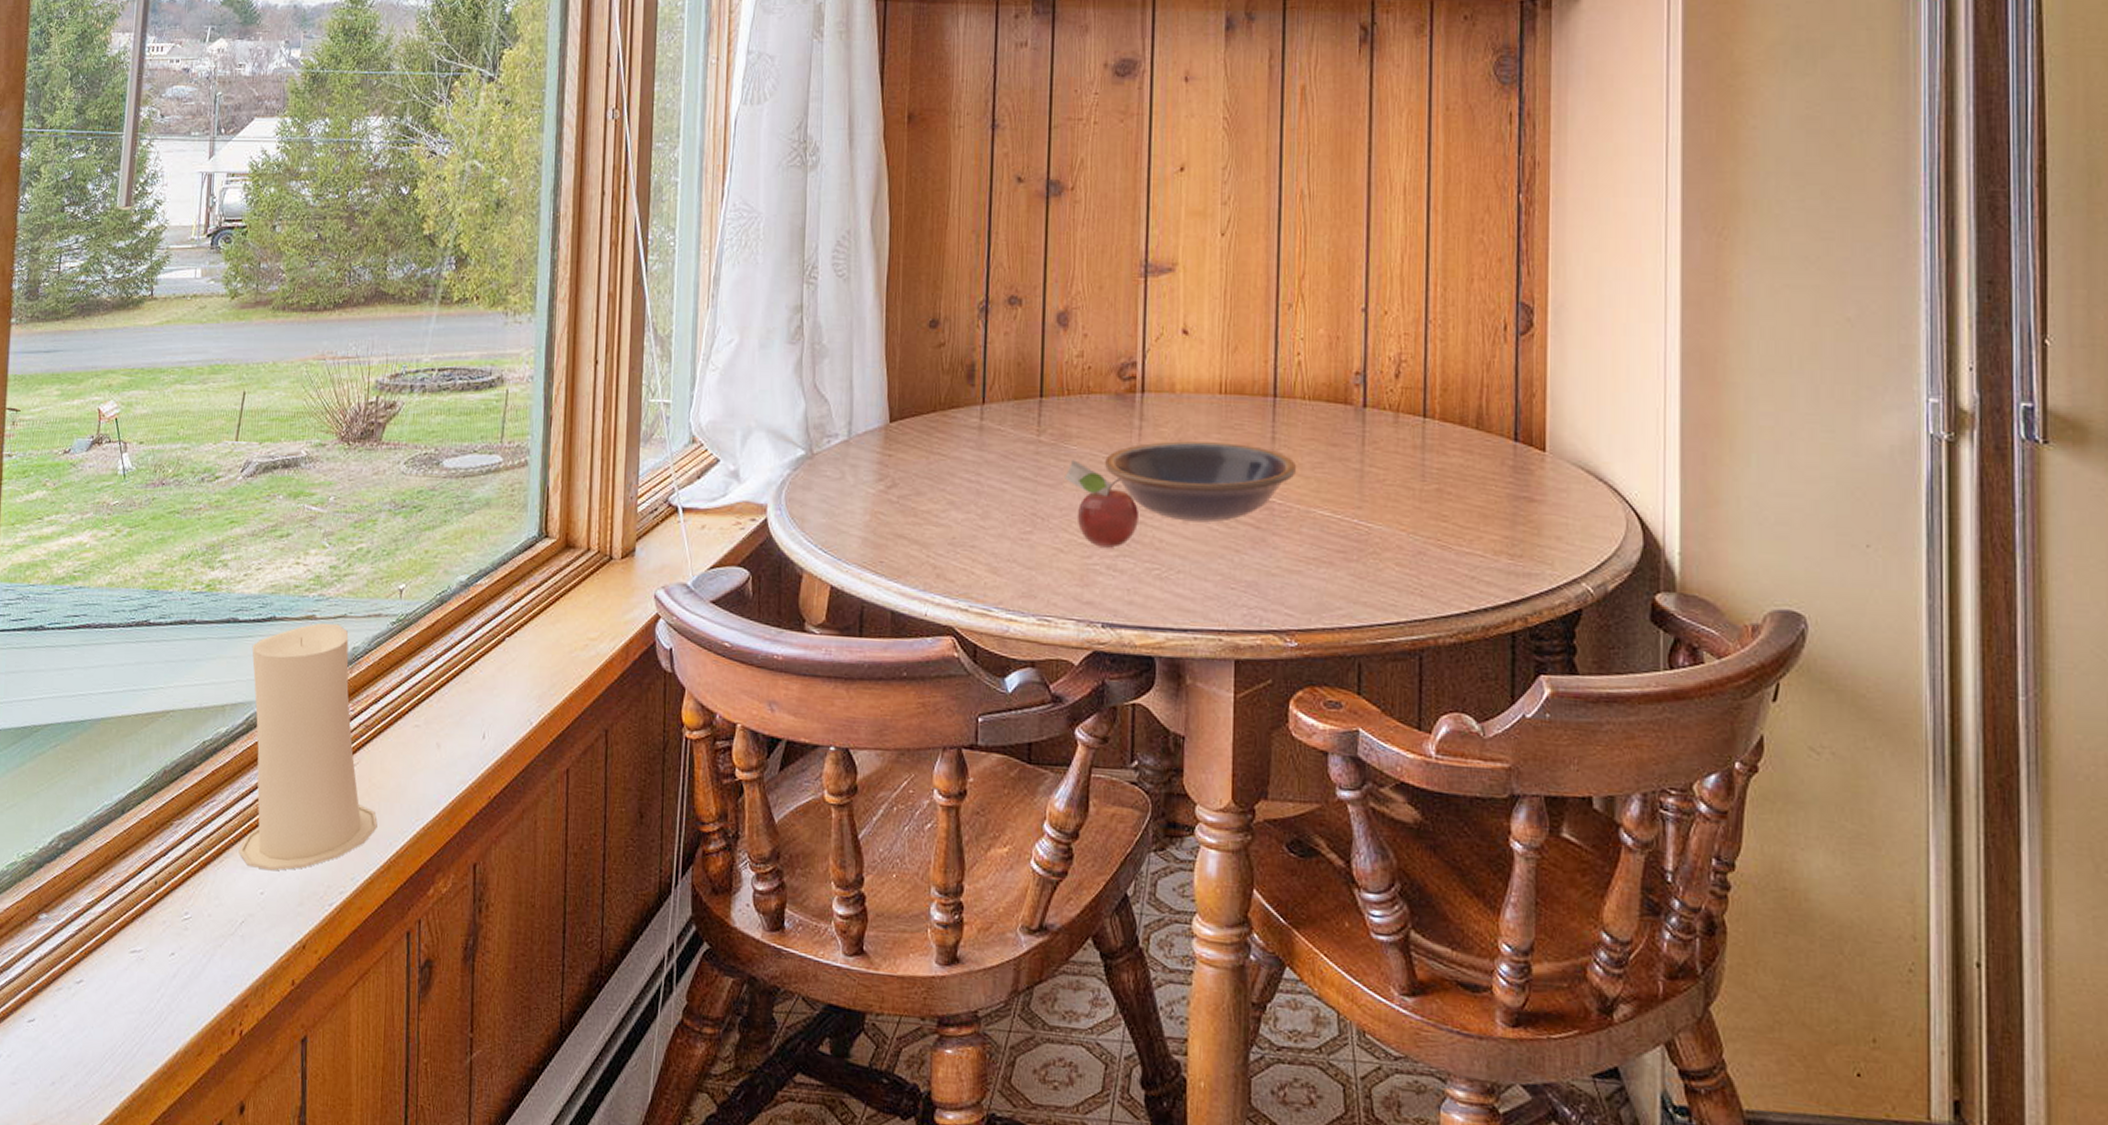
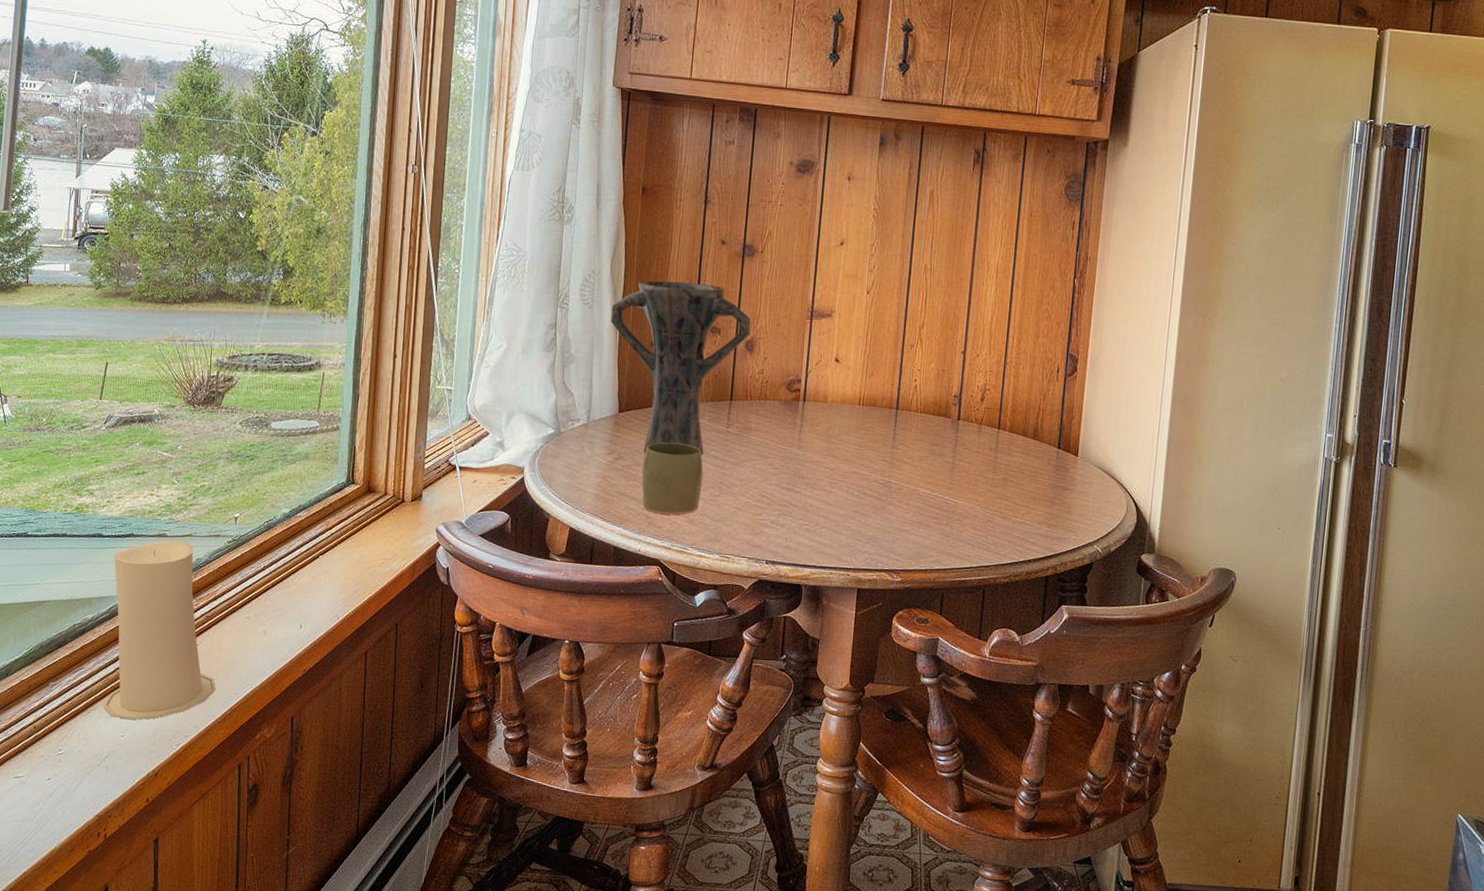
vase: none [874,237,1063,478] -> present [611,280,751,456]
mug: none [924,460,1009,563] -> present [641,442,704,516]
fruit: present [1065,460,1138,549] -> none [745,446,796,510]
bowl: present [1105,441,1297,524] -> none [774,436,909,495]

